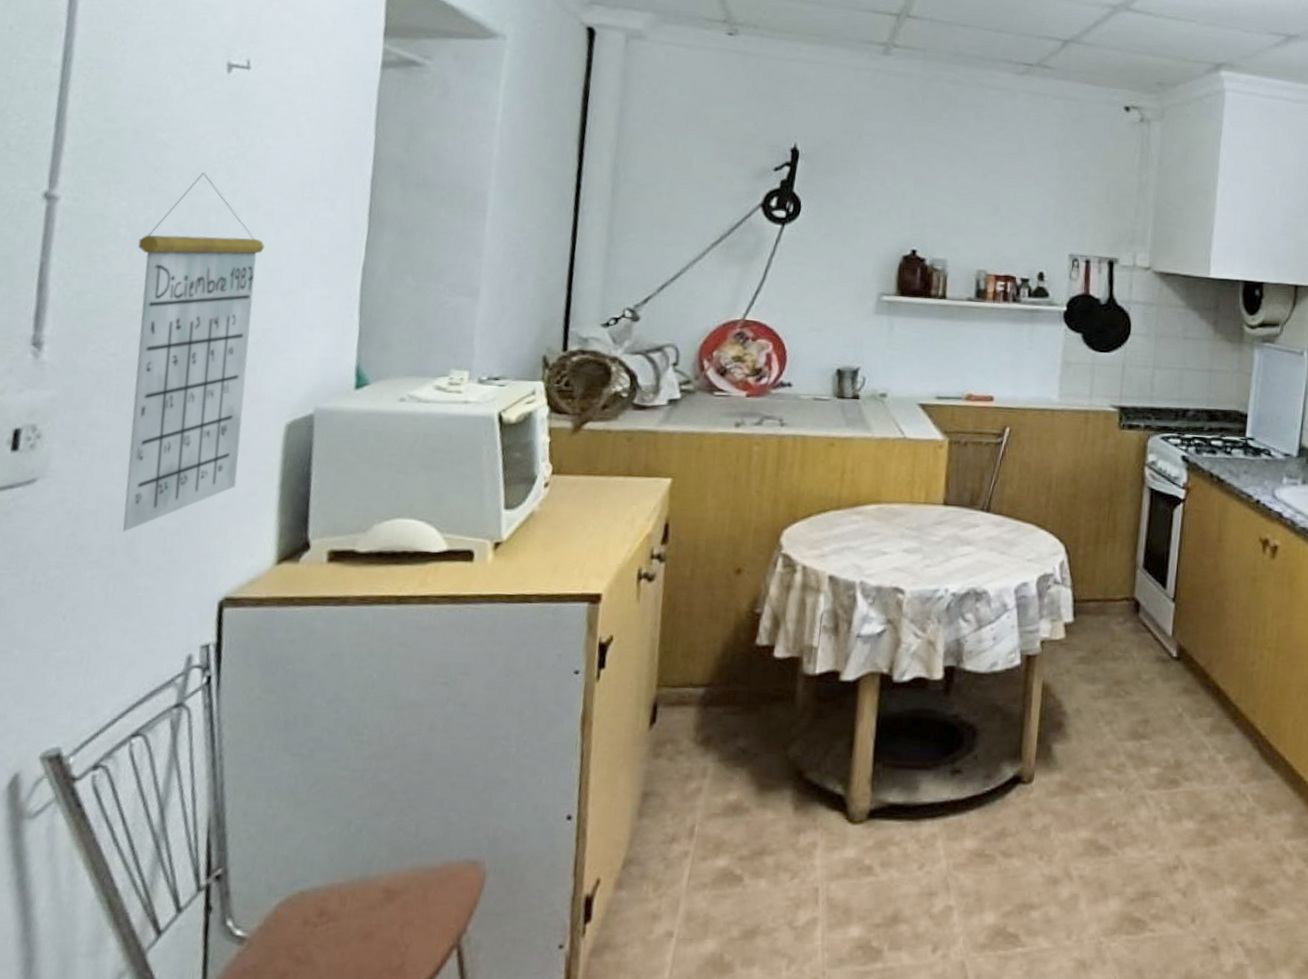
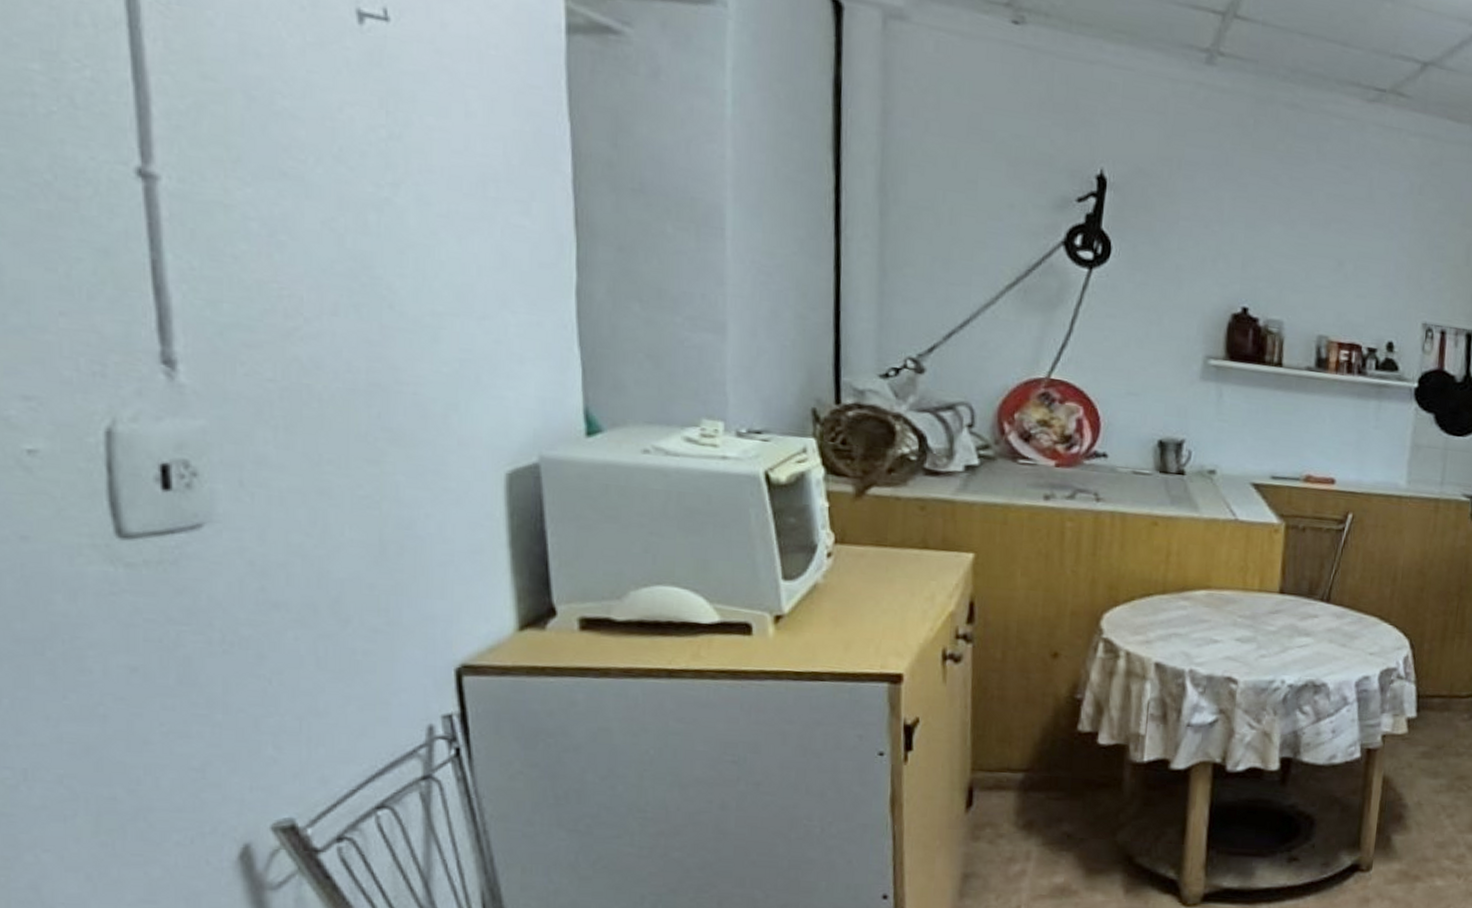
calendar: present [123,172,265,532] -> none [277,156,455,589]

